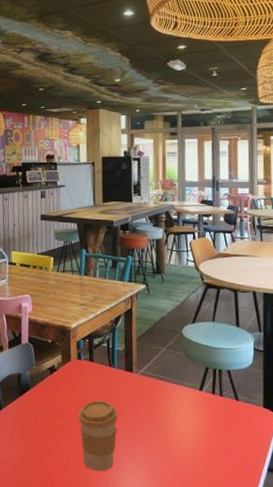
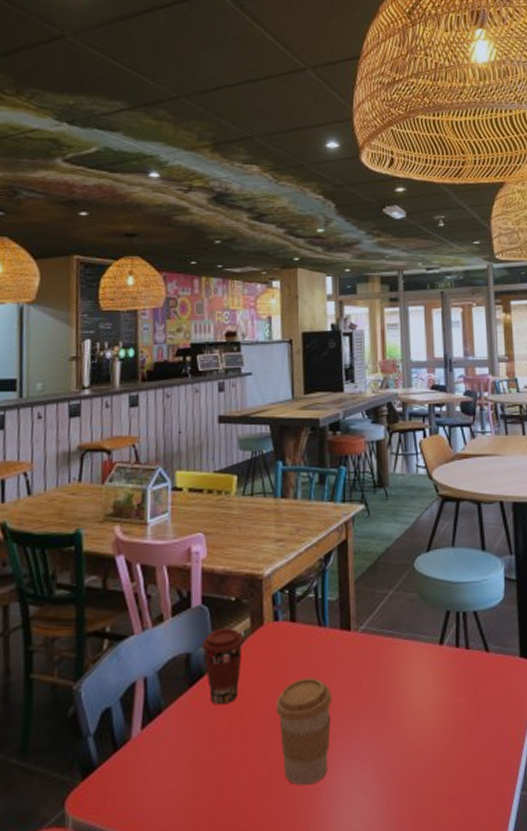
coffee cup: none [28,359,57,411] -> present [202,627,245,705]

